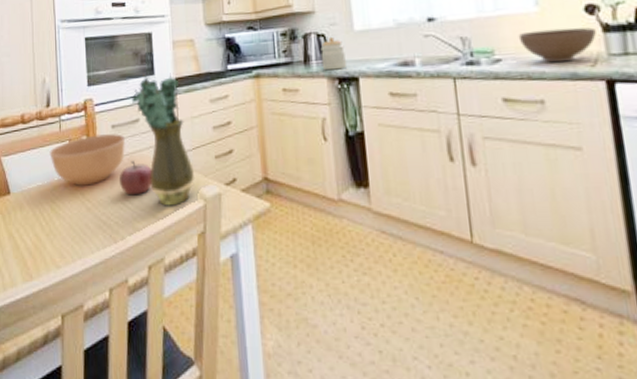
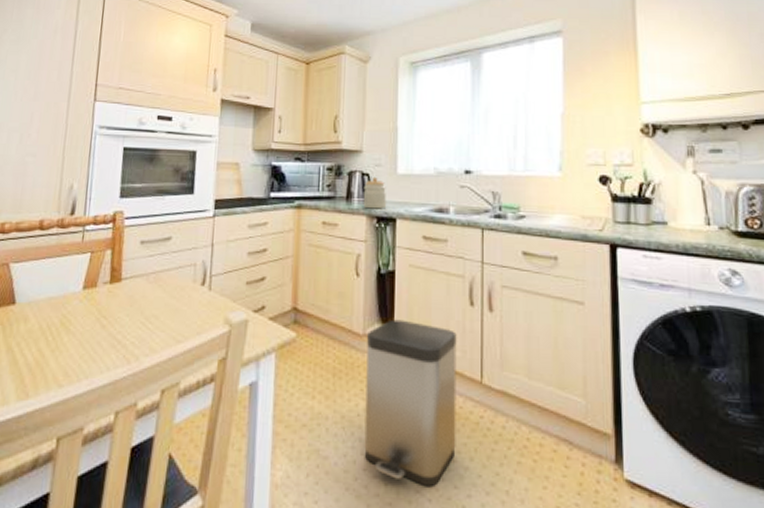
bowl: present [49,134,126,186] -> none [67,249,154,302]
fruit: present [118,160,152,196] -> none [140,278,178,316]
vase: present [132,72,195,206] -> none [166,190,223,329]
pedal bin: none [343,181,452,354] -> present [364,319,457,487]
bowl: present [518,27,596,63] -> none [542,193,606,225]

